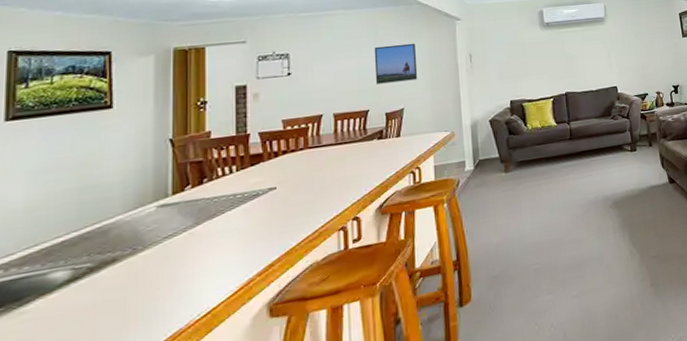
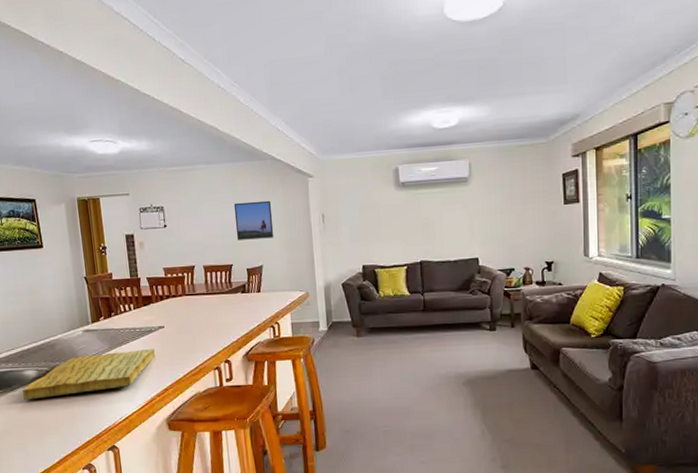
cutting board: none [41,215,260,316] -> present [23,348,155,400]

